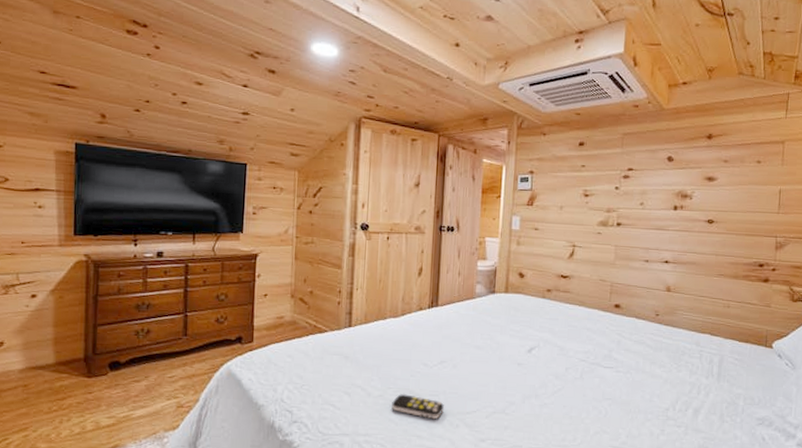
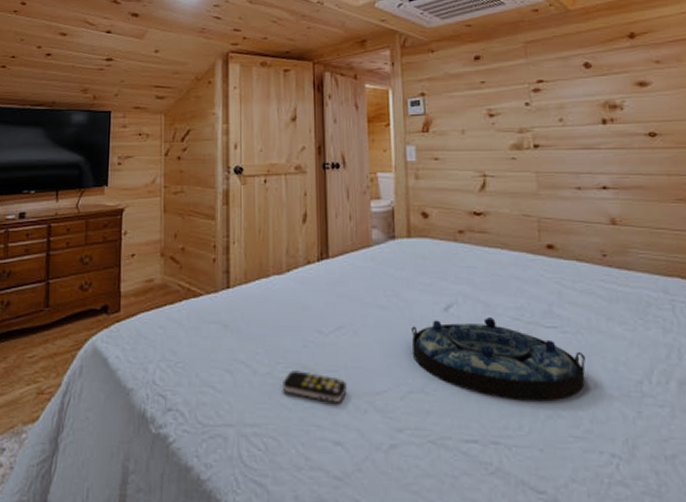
serving tray: none [499,358,631,422] -> present [410,318,586,402]

